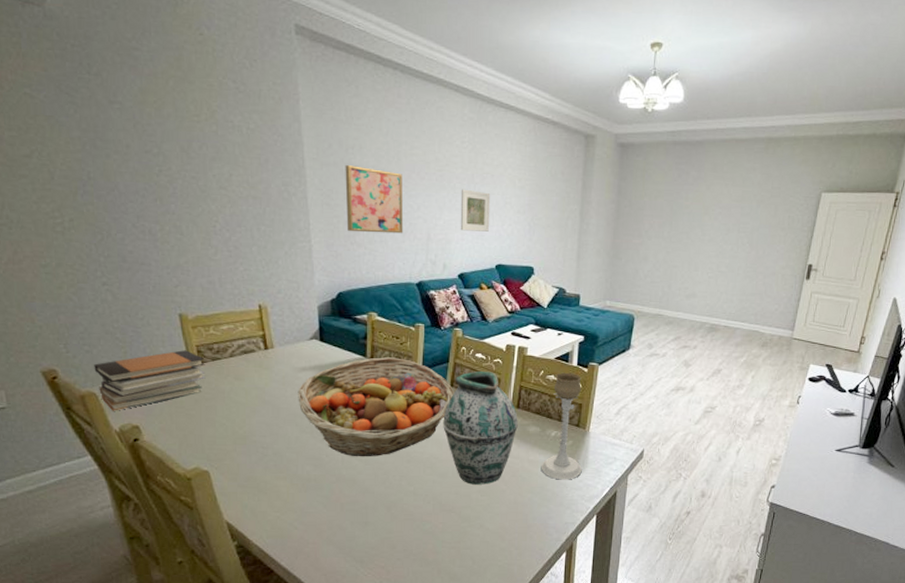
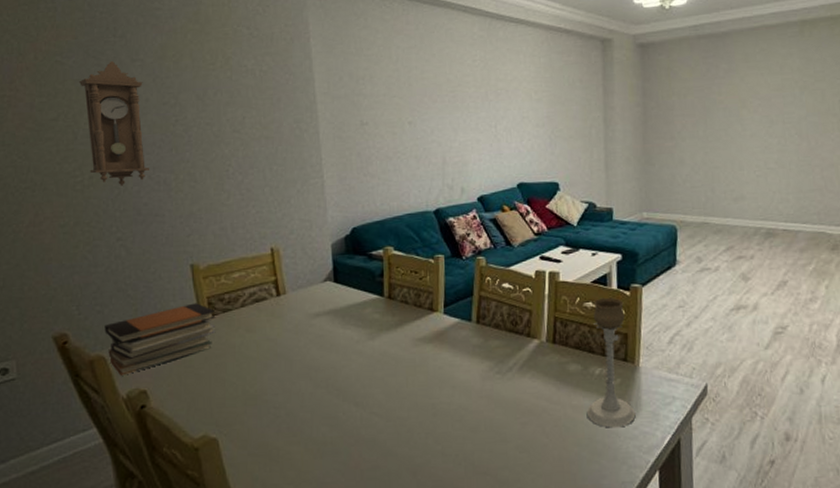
pendulum clock: none [51,101,133,232] -> present [78,61,149,186]
fruit basket: present [298,357,454,457] -> none [311,294,481,413]
wall art: present [345,165,404,234] -> none [356,95,418,163]
vase: present [443,371,518,485] -> none [470,303,556,439]
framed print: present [460,189,491,232] -> none [475,107,508,151]

